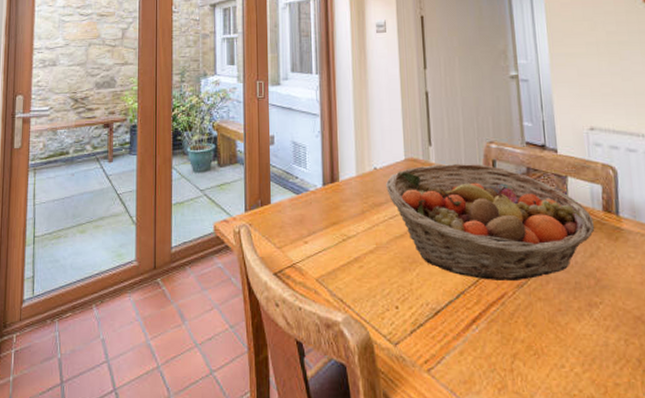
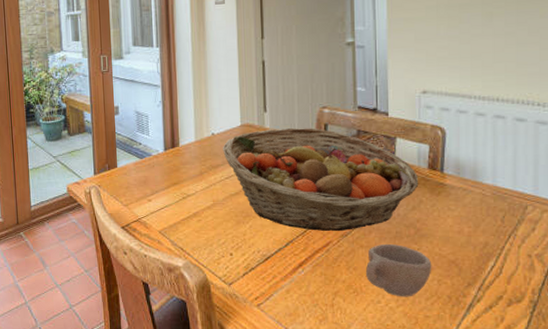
cup: none [546,297,618,361] -> present [366,244,432,297]

